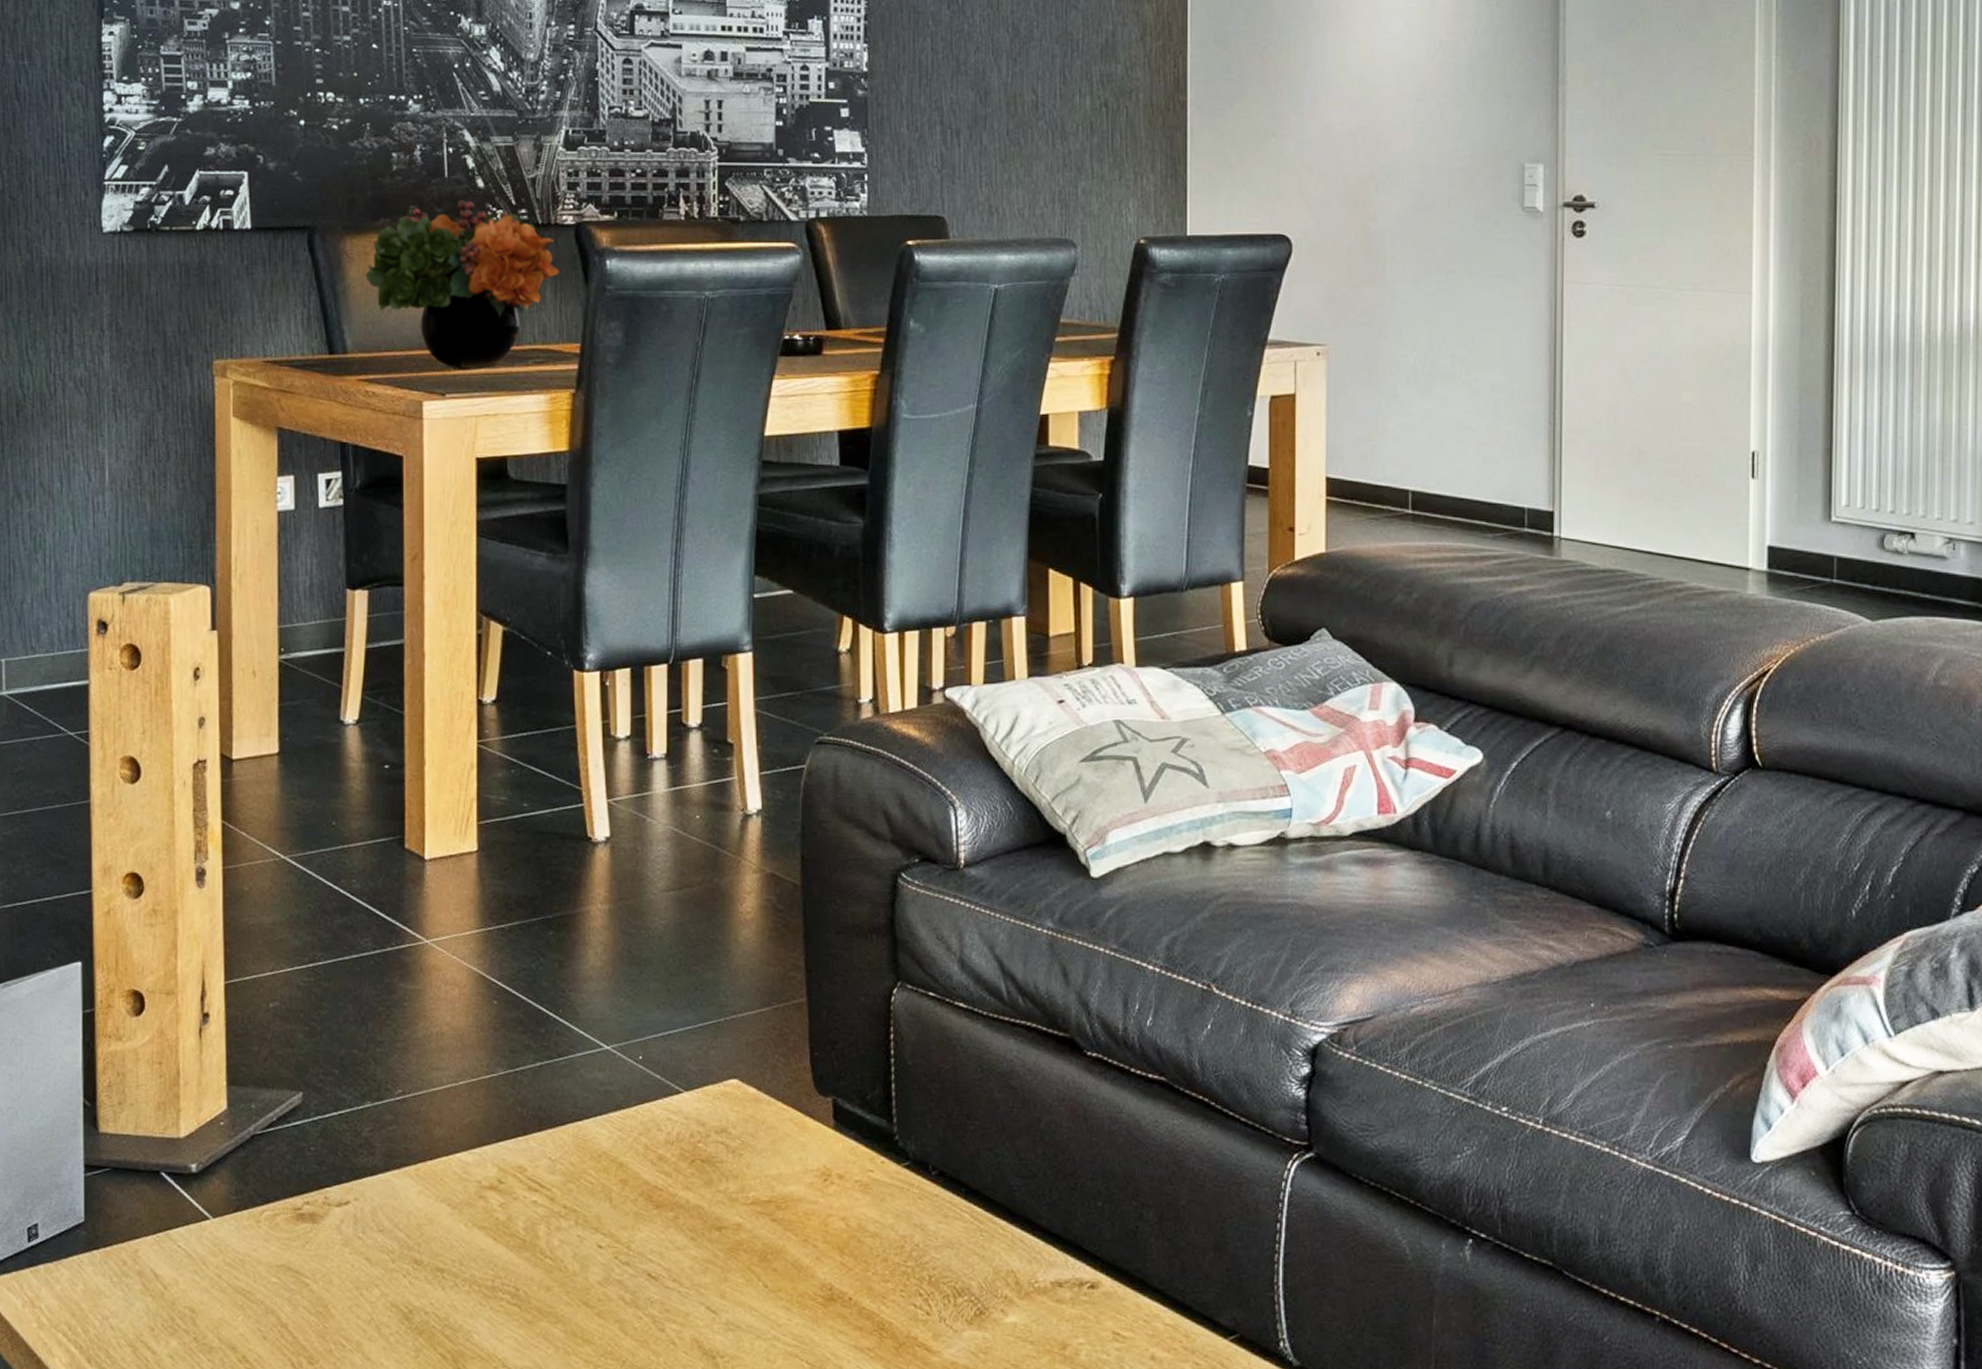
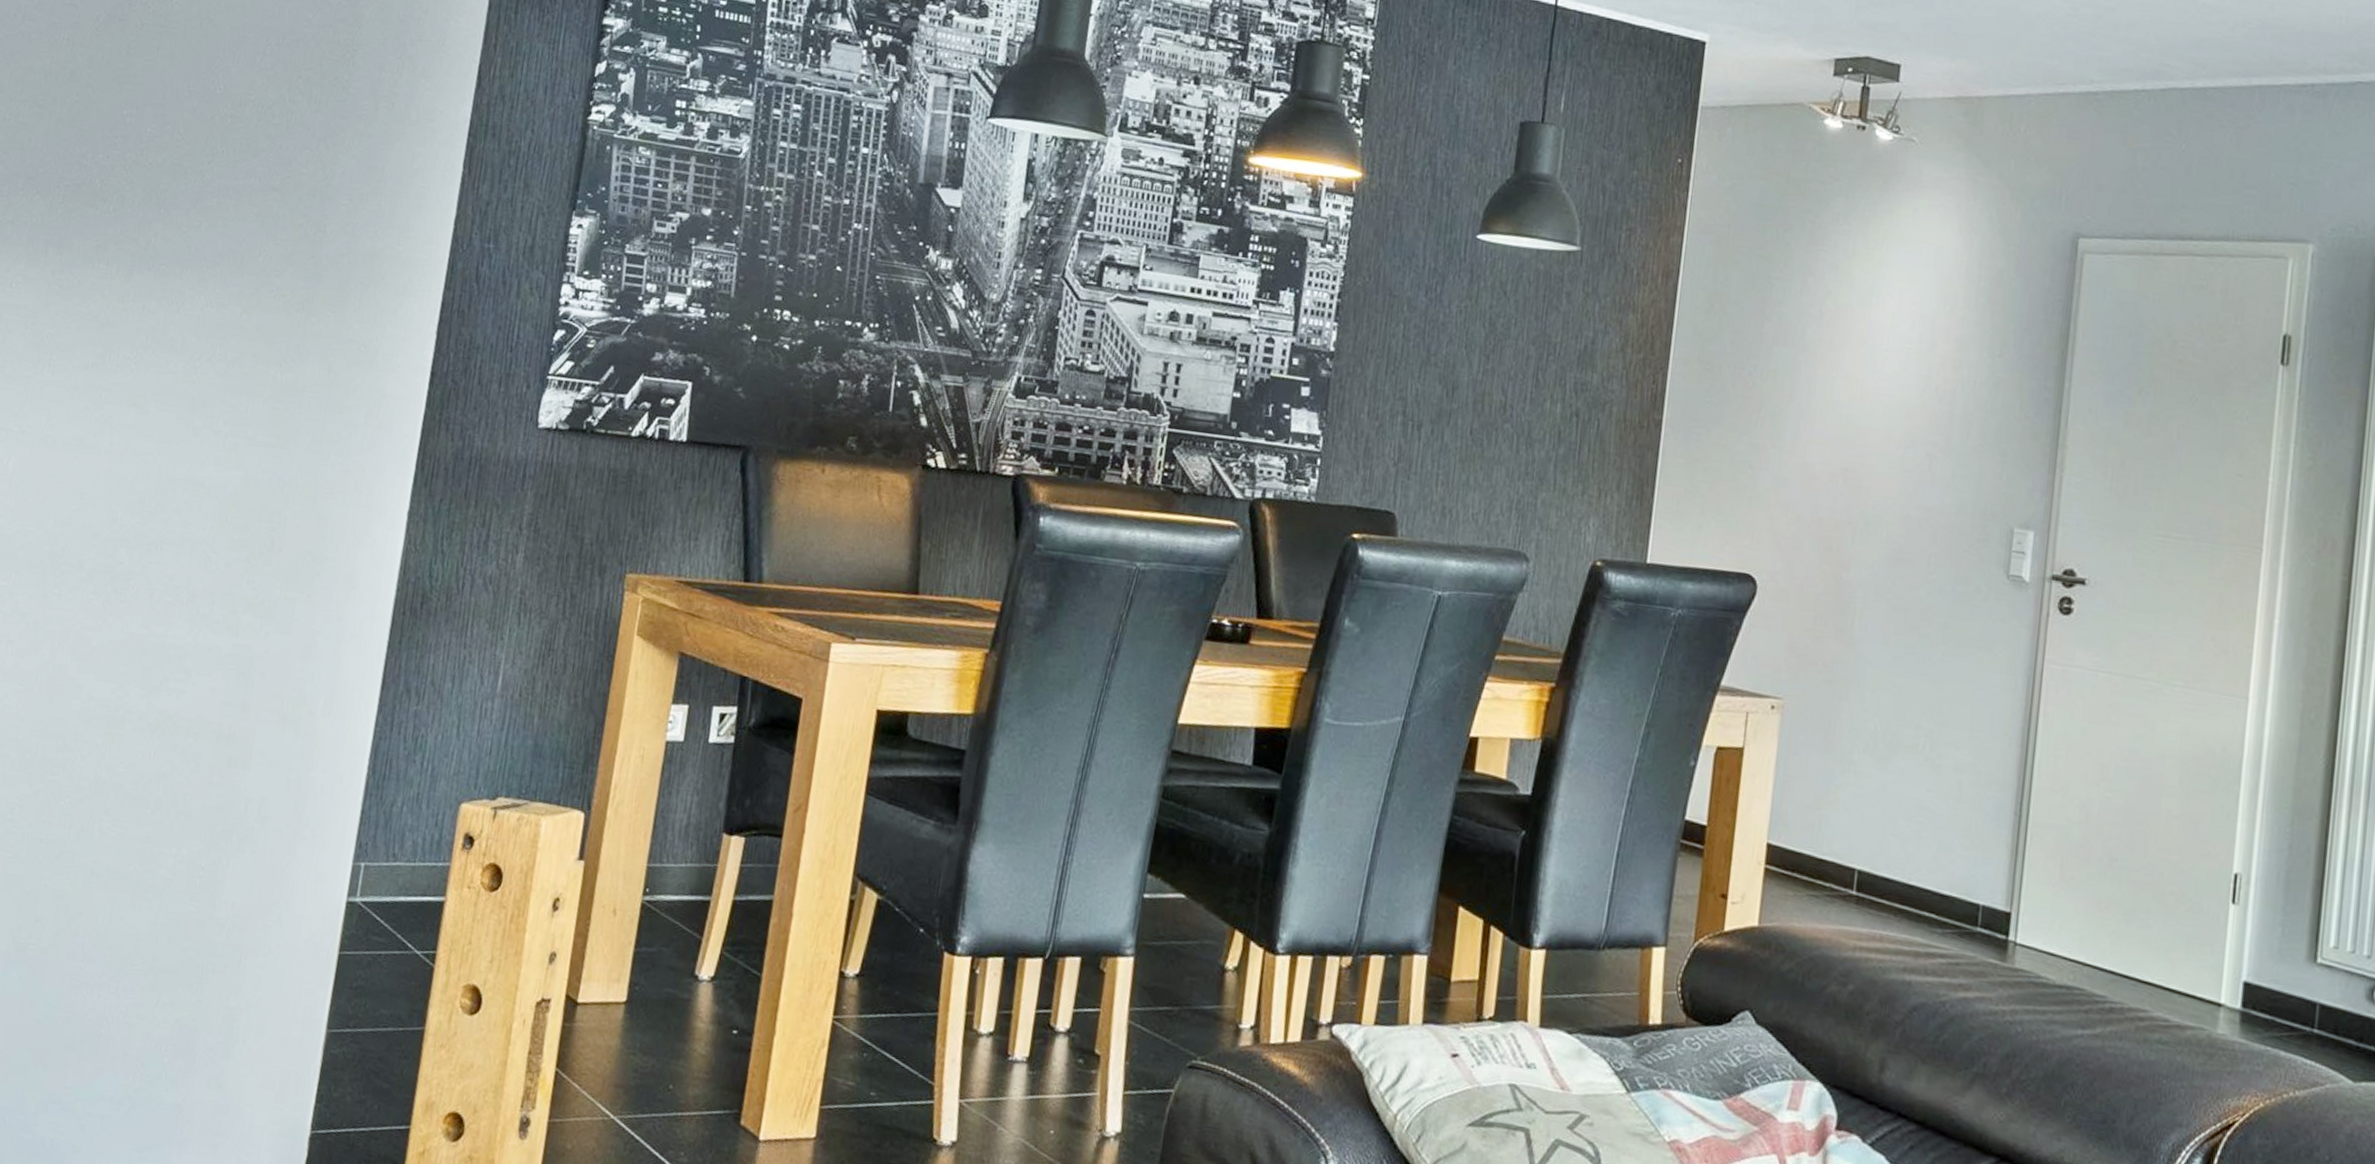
flower arrangement: present [366,200,560,369] -> none [793,436,991,615]

